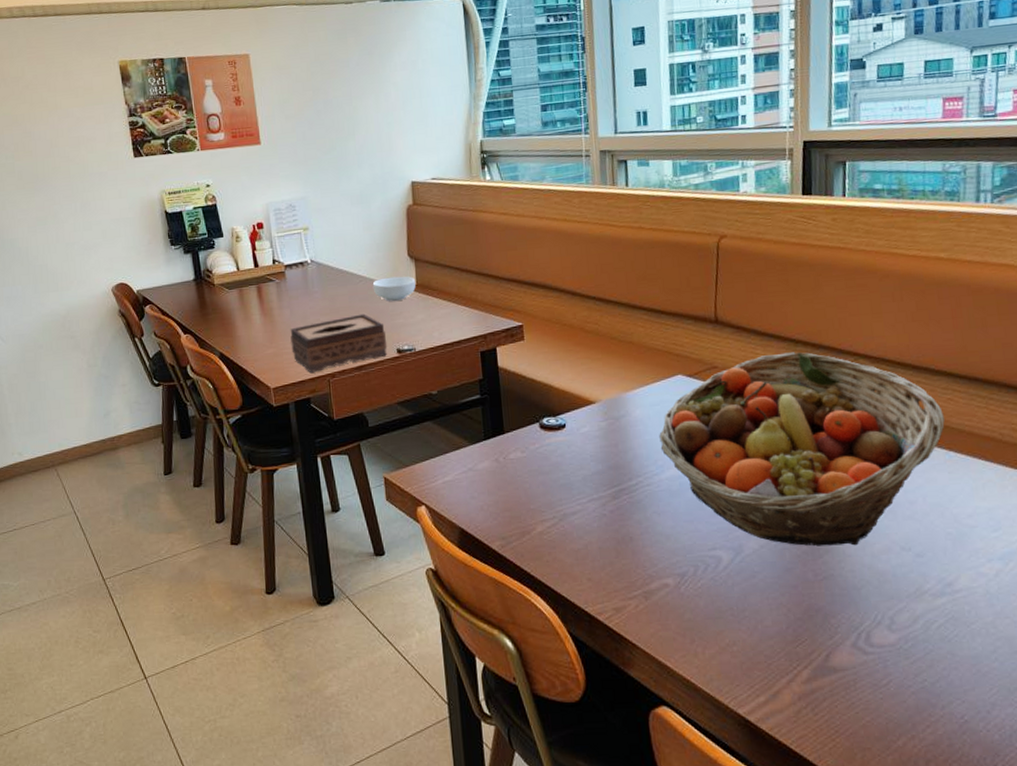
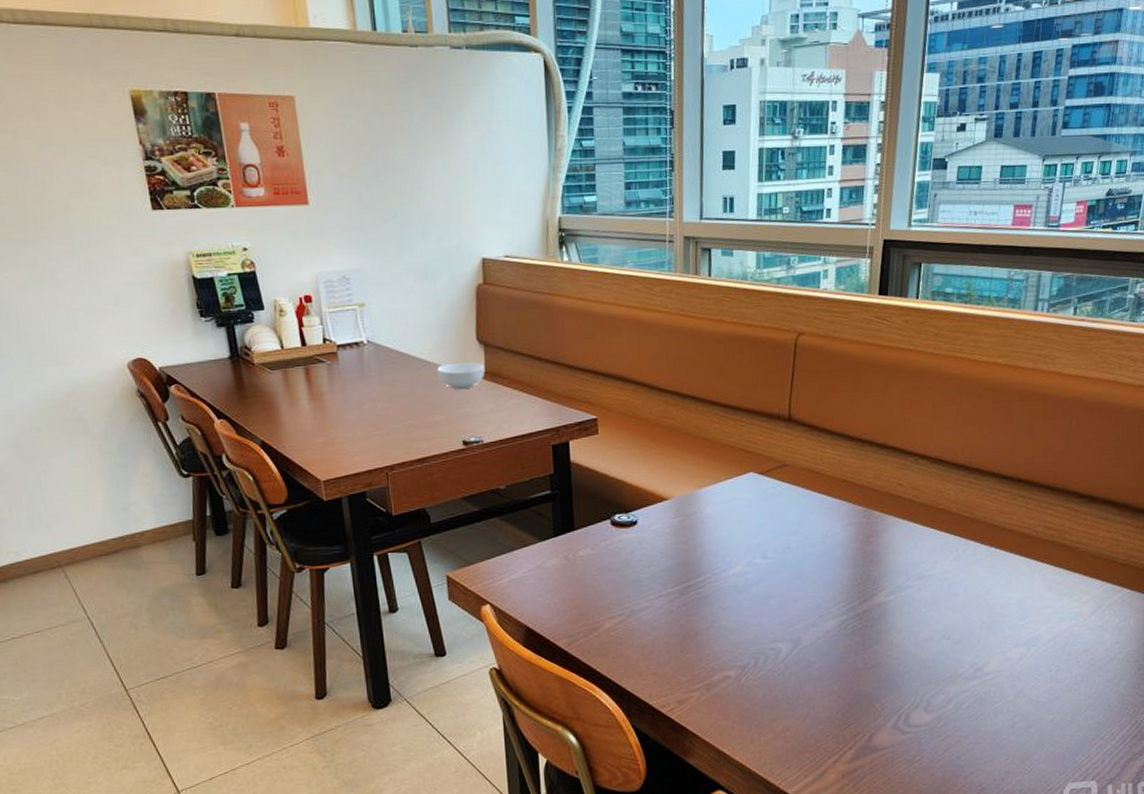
tissue box: present [290,313,388,373] -> none [343,401,453,464]
fruit basket: present [659,352,945,546] -> none [728,451,989,637]

